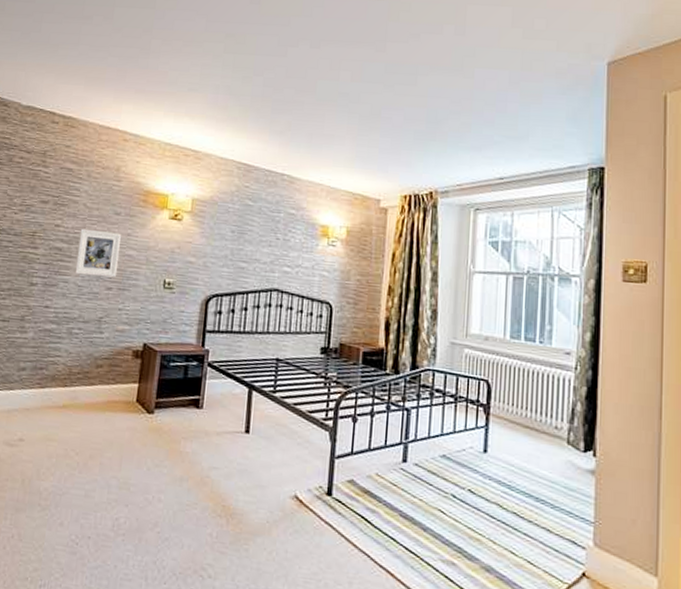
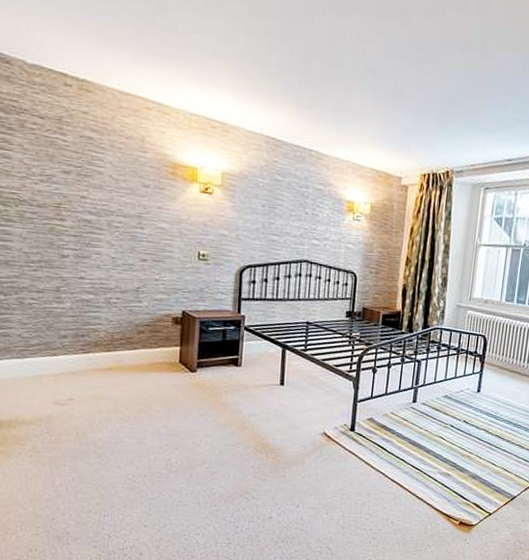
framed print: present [74,228,122,278] -> none [107,200,153,250]

